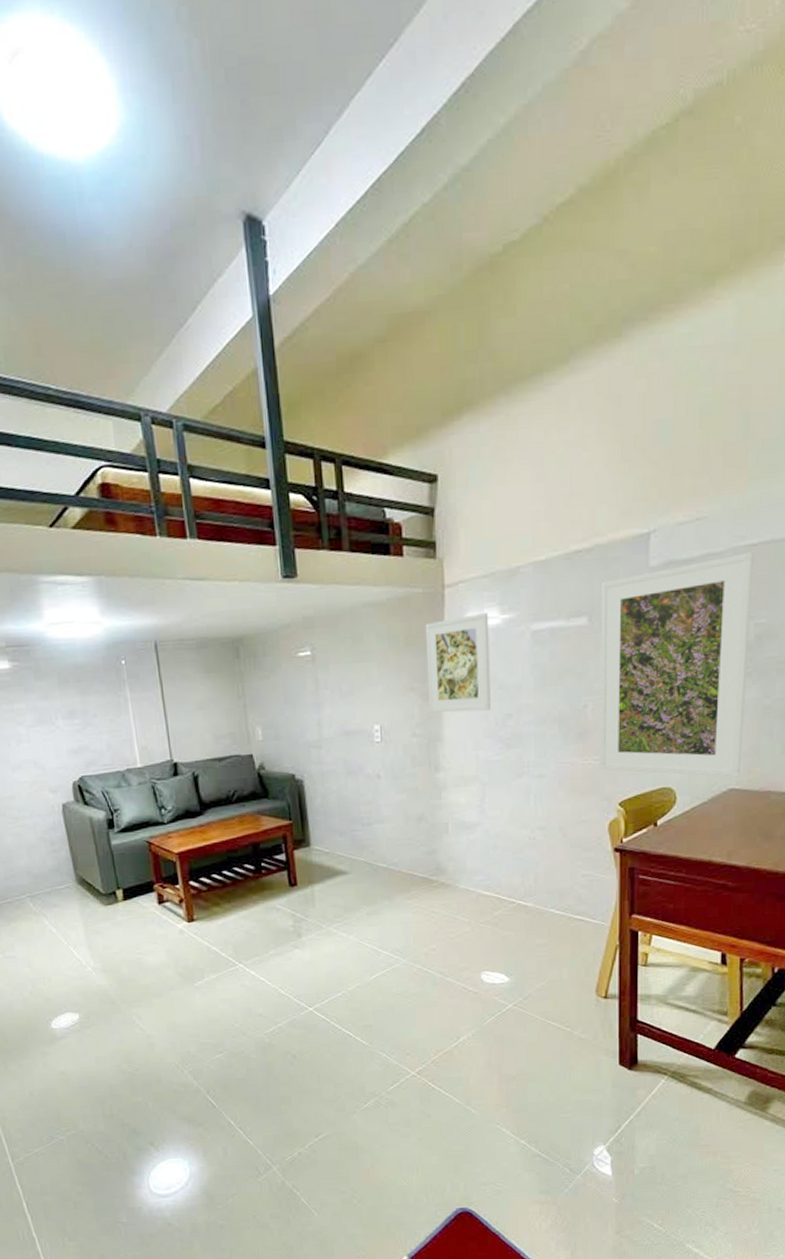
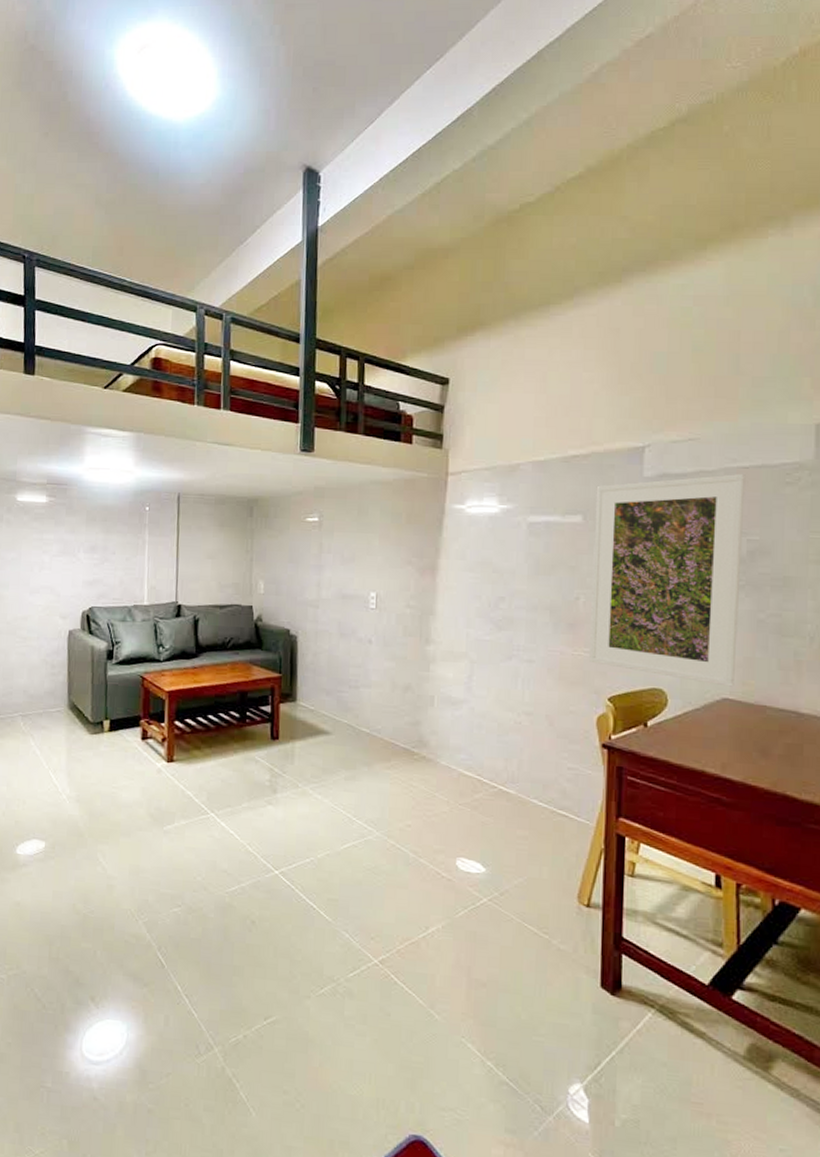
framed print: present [425,612,491,713] -> none [425,500,488,591]

